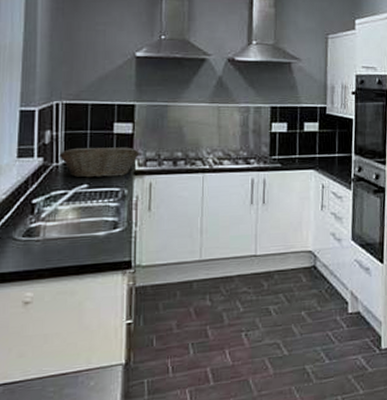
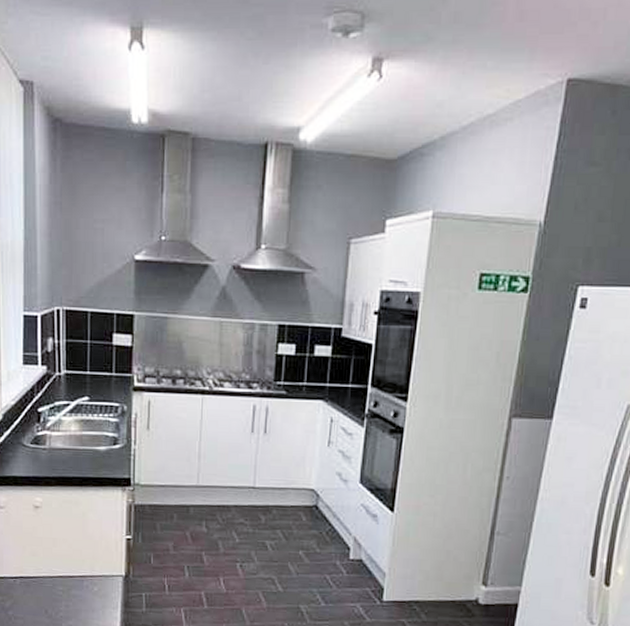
fruit basket: present [59,147,140,178] -> none [61,358,139,391]

